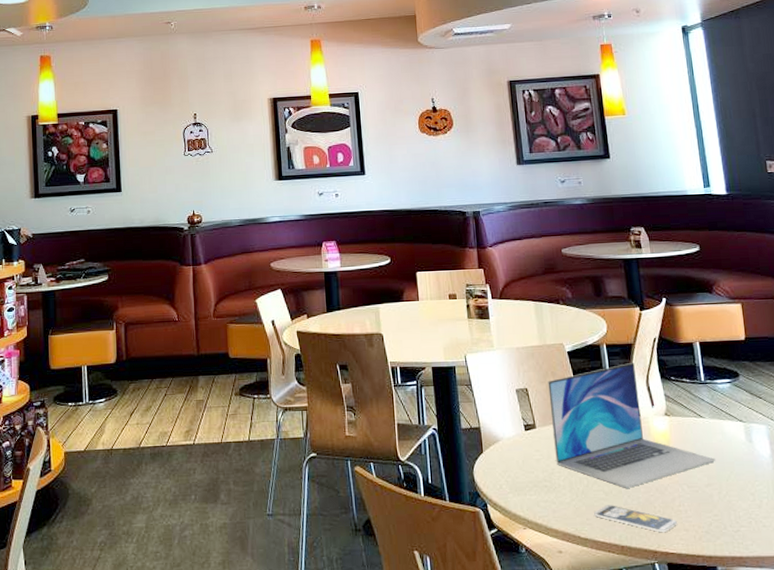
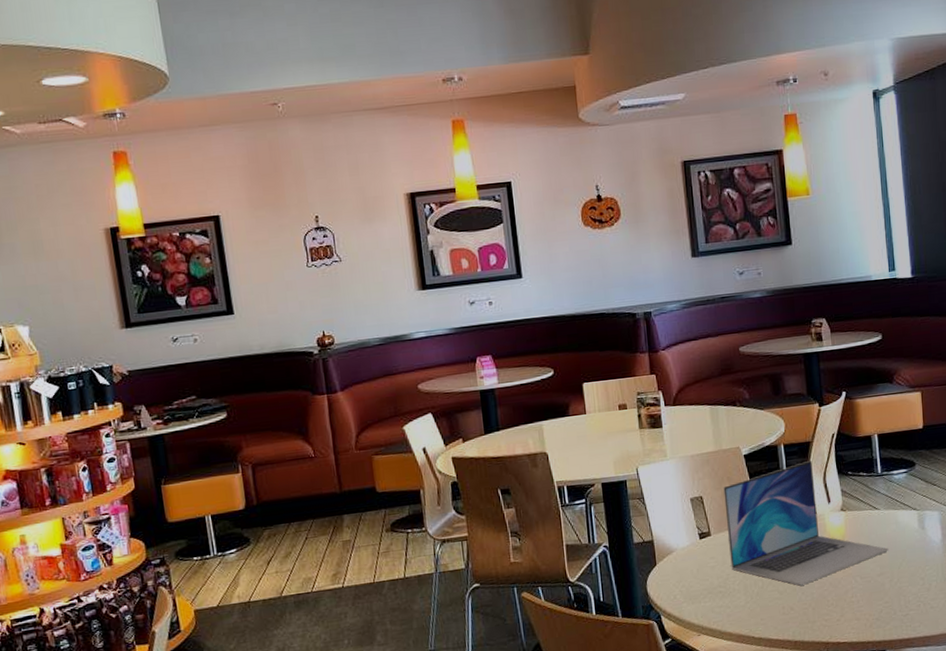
smartphone: present [593,505,678,533] -> none [767,603,850,625]

